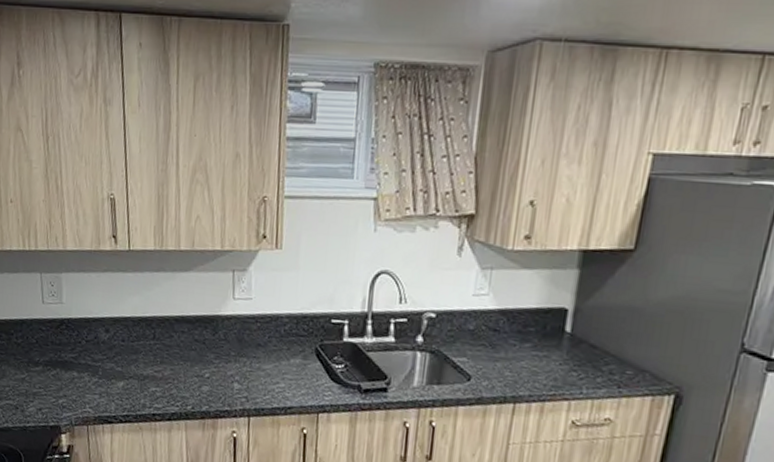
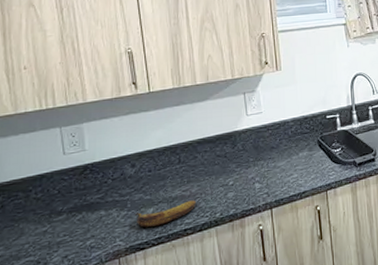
banana: none [106,382,169,403] -> present [135,200,197,227]

